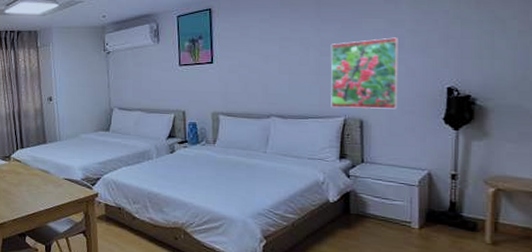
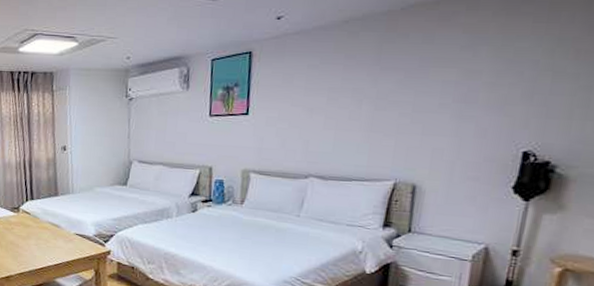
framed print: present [330,37,399,109] -> none [380,91,472,175]

